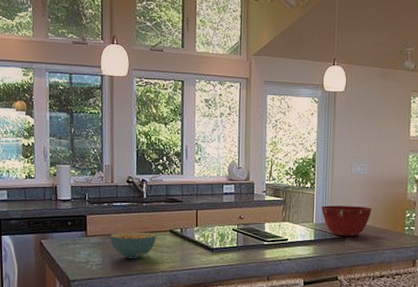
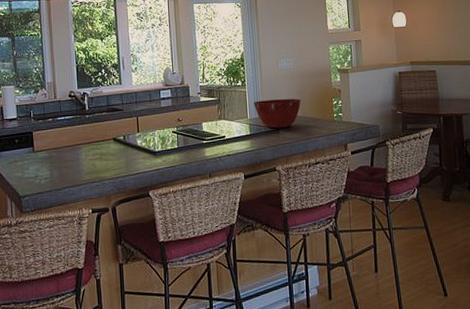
cereal bowl: present [110,231,156,258] -> none [57,142,100,169]

